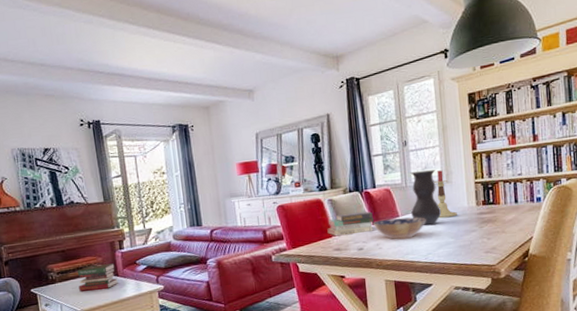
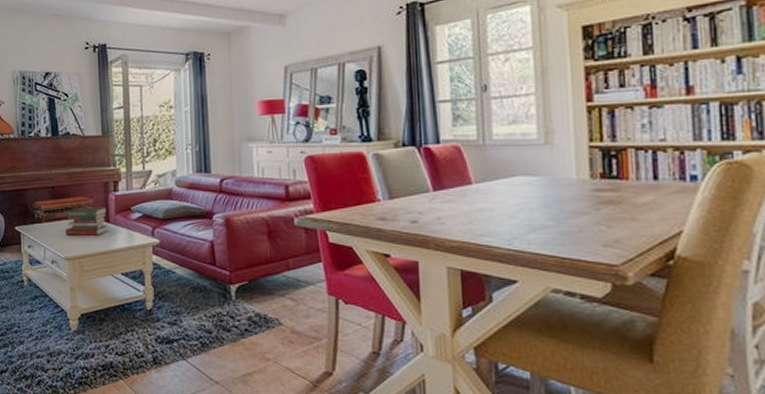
books: present [327,211,374,236] -> none [369,172,436,200]
bowl: present [372,217,426,240] -> none [433,185,512,215]
vase: present [410,170,442,226] -> none [490,125,536,200]
candlestick: present [434,170,457,219] -> none [526,126,560,192]

